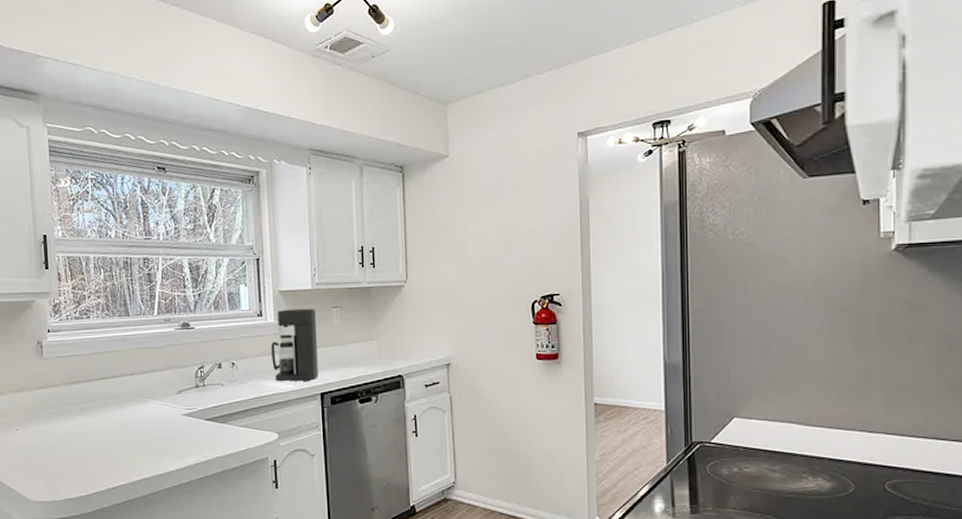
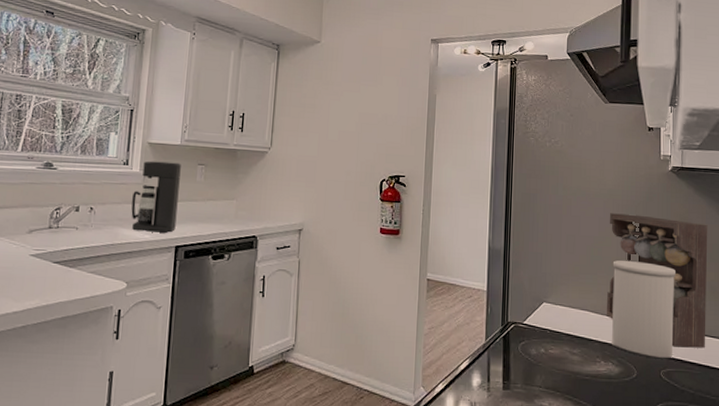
spice rack: none [814,307,947,455] -> present [607,213,708,348]
canister: none [819,361,903,470] -> present [611,260,675,359]

